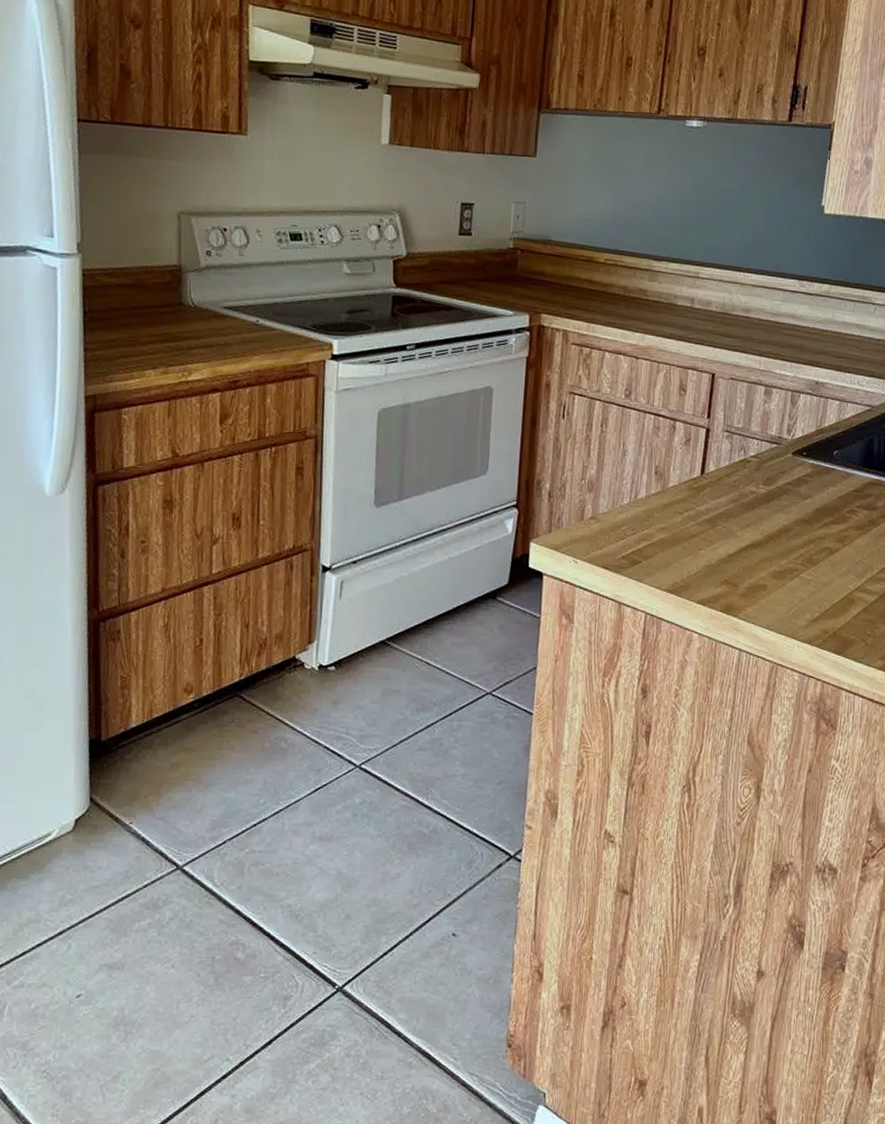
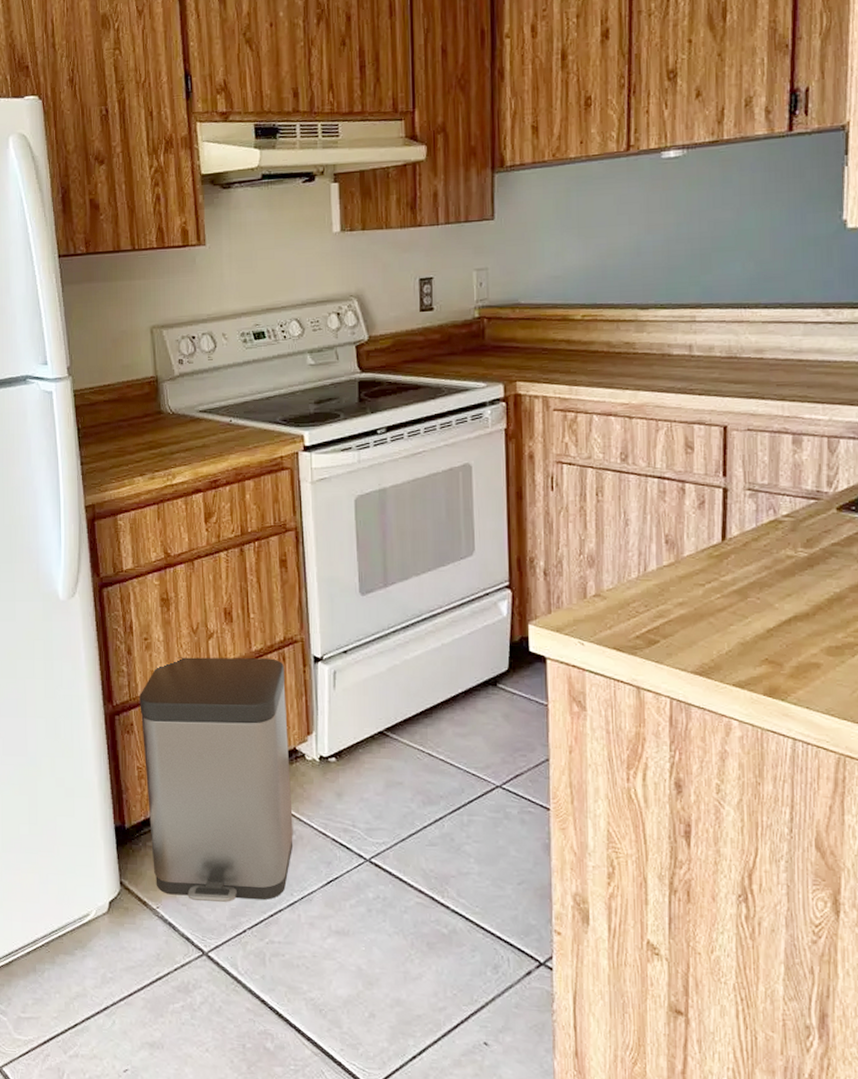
pedal bin: none [129,562,291,815] -> present [139,657,293,902]

